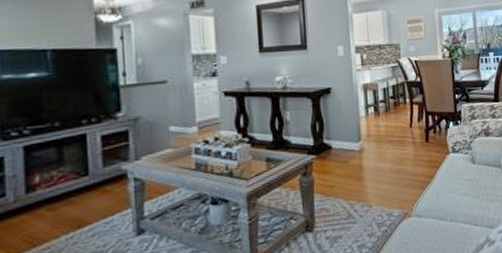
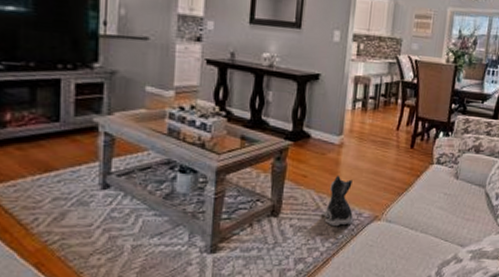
plush toy: none [354,179,386,231] -> present [322,175,354,227]

